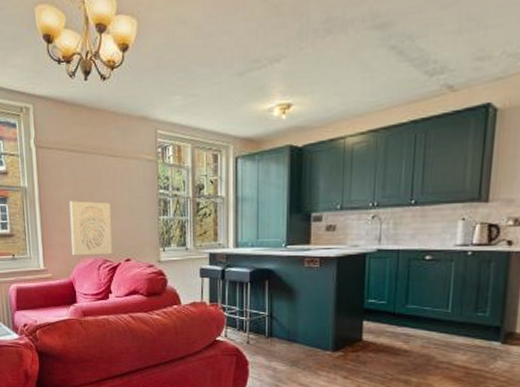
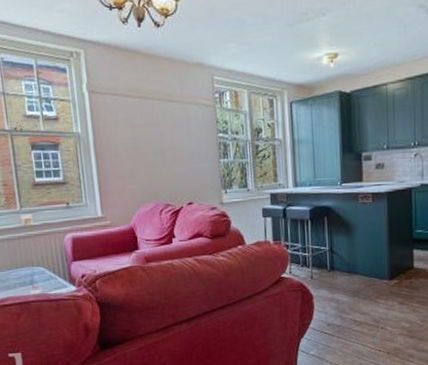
wall art: present [69,201,112,255] -> none [127,146,174,200]

